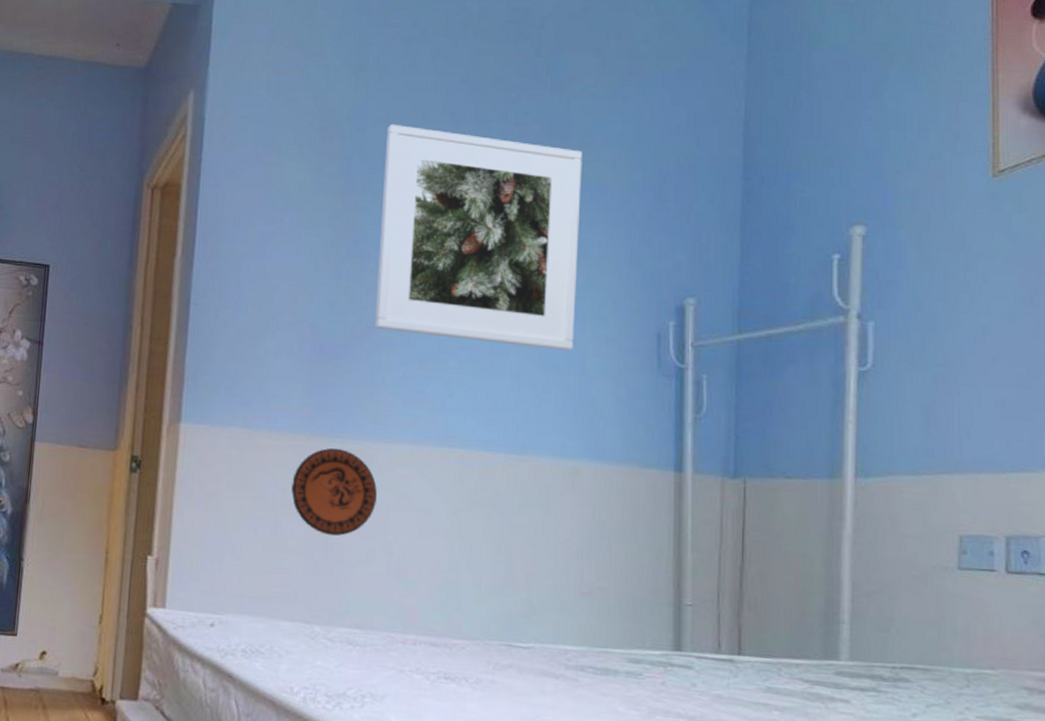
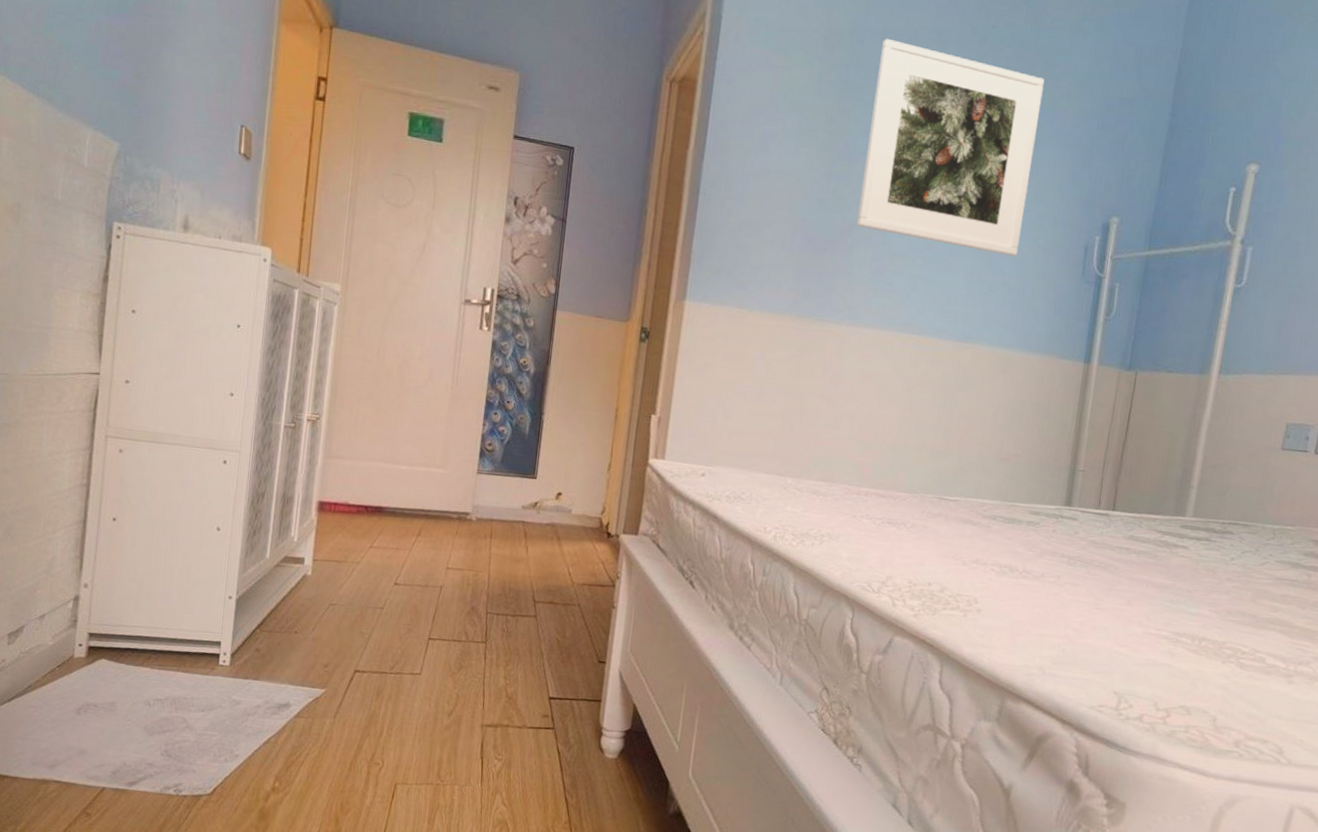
decorative plate: present [291,448,377,536] -> none [776,329,847,404]

